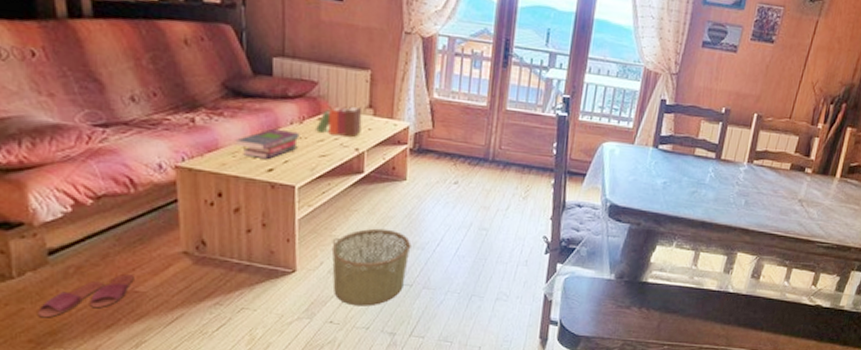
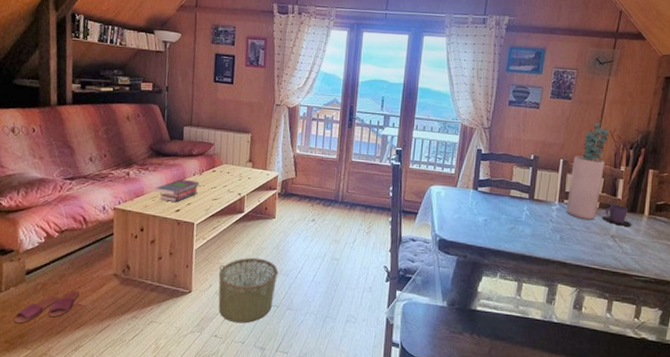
books: present [316,106,363,137] -> none [211,160,244,184]
vase: none [754,66,812,183] -> present [566,117,610,220]
cup: none [791,165,822,190] -> present [602,204,632,227]

